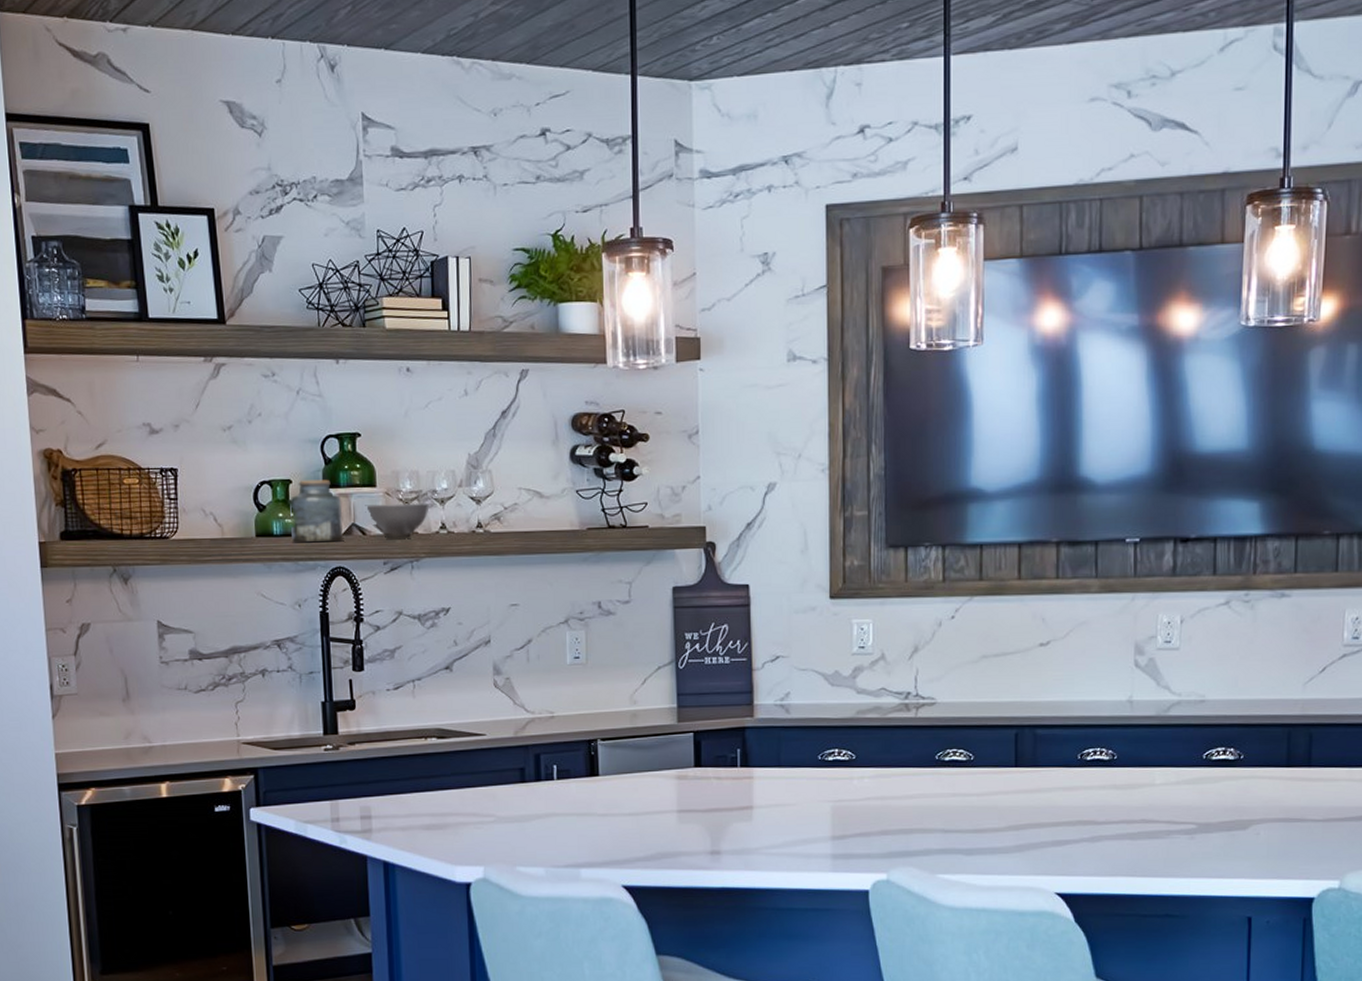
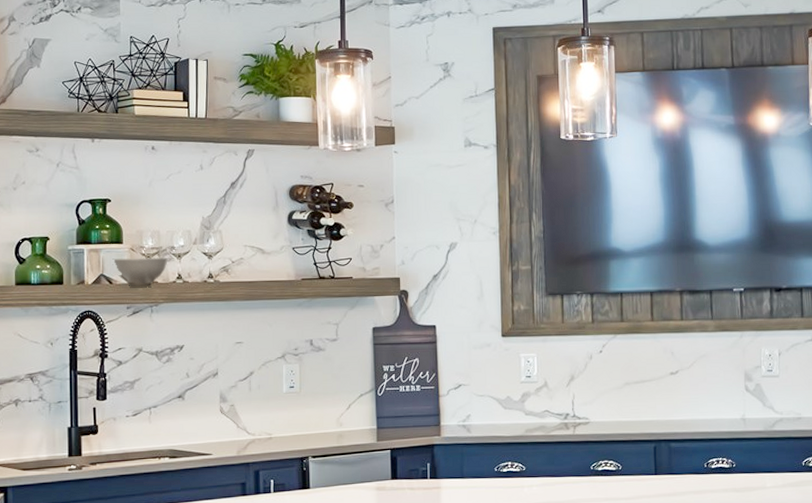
jar: present [290,479,343,543] -> none [47,237,92,291]

